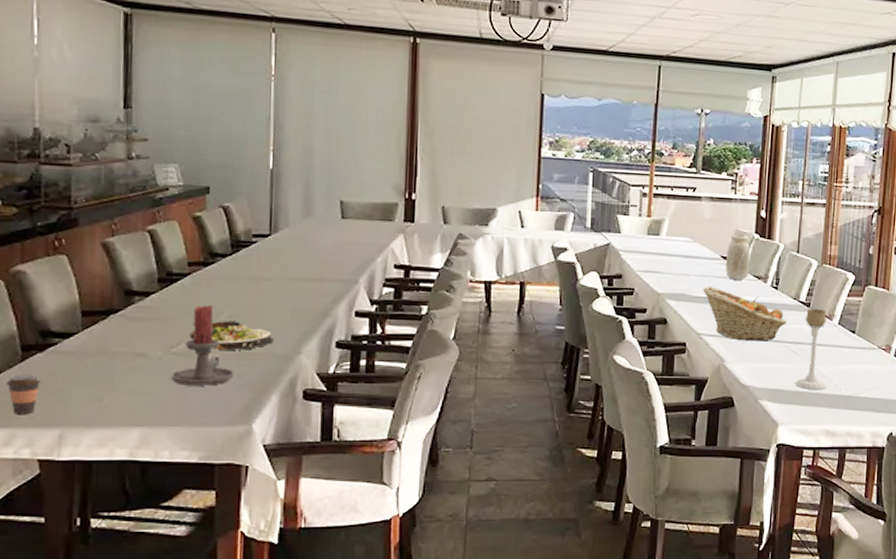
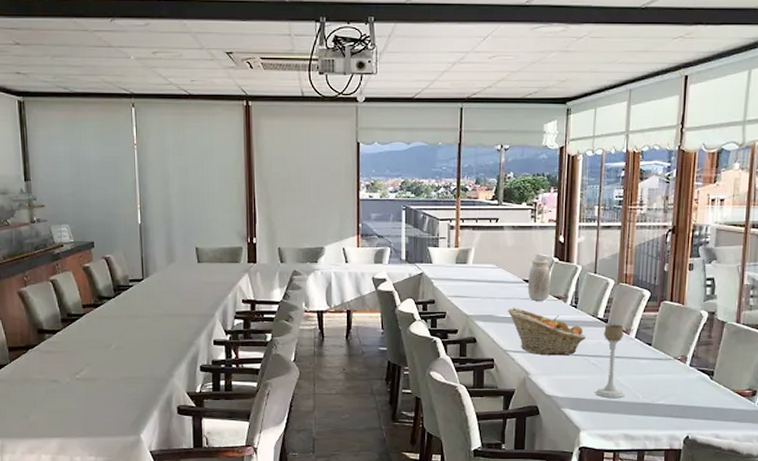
candle holder: present [171,305,235,386] -> none [77,339,124,404]
salad plate: present [189,320,274,350] -> none [88,350,152,375]

